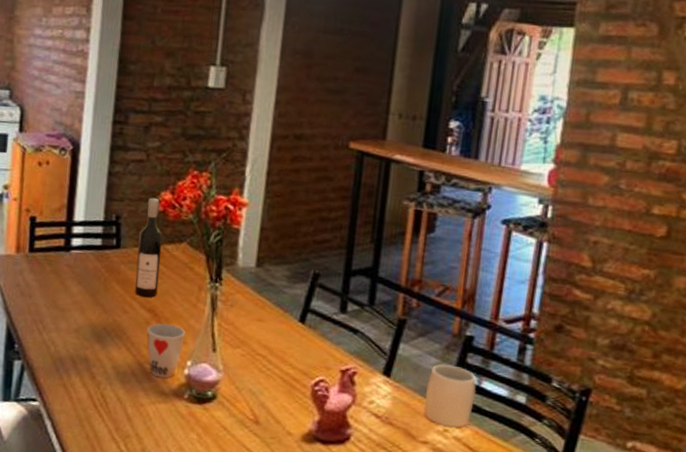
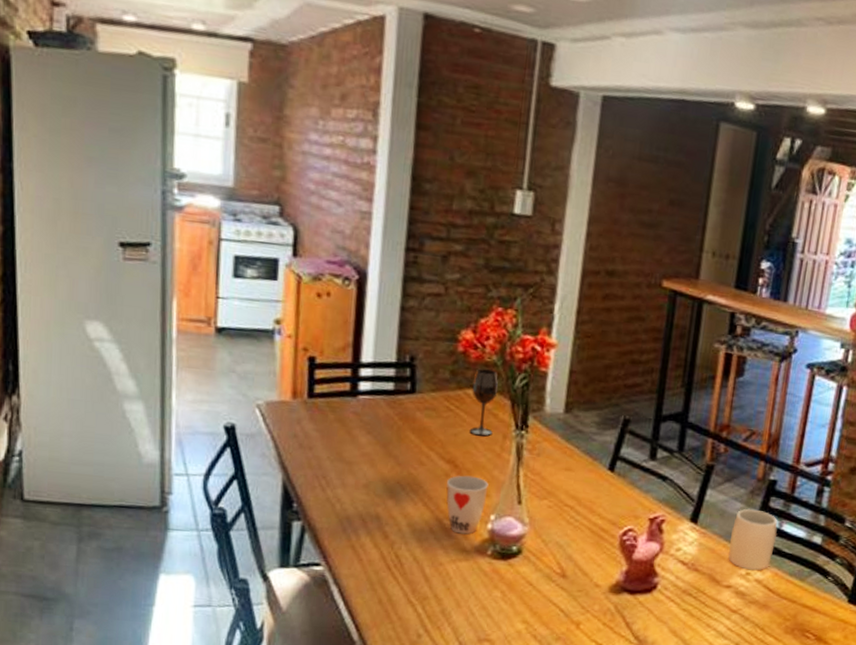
bottle: present [134,197,163,298] -> none [432,336,464,448]
wine glass: none [168,226,194,288] -> present [469,368,498,437]

